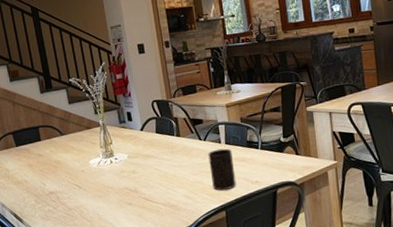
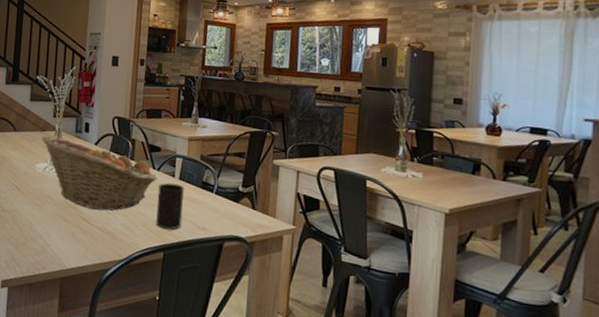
fruit basket: none [88,128,205,190] -> present [41,135,157,211]

